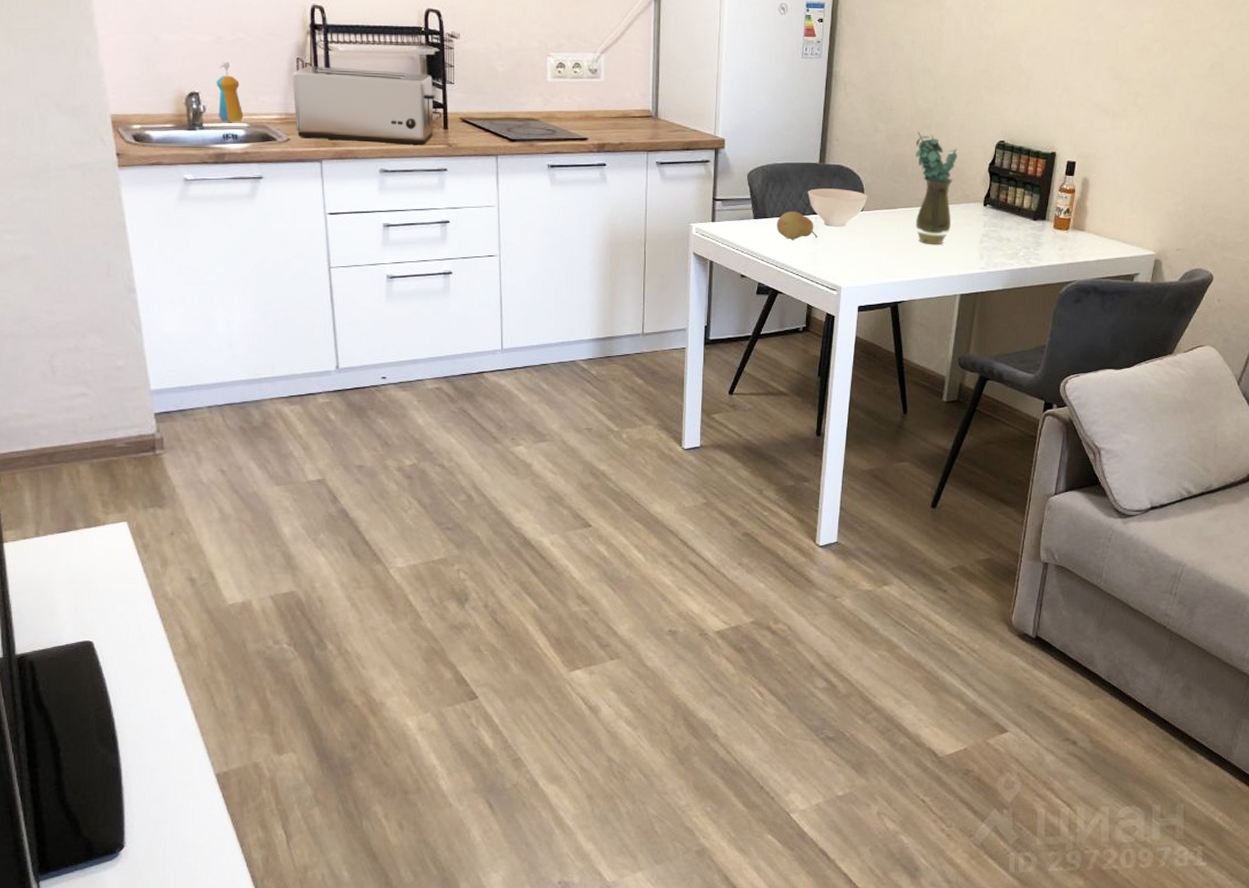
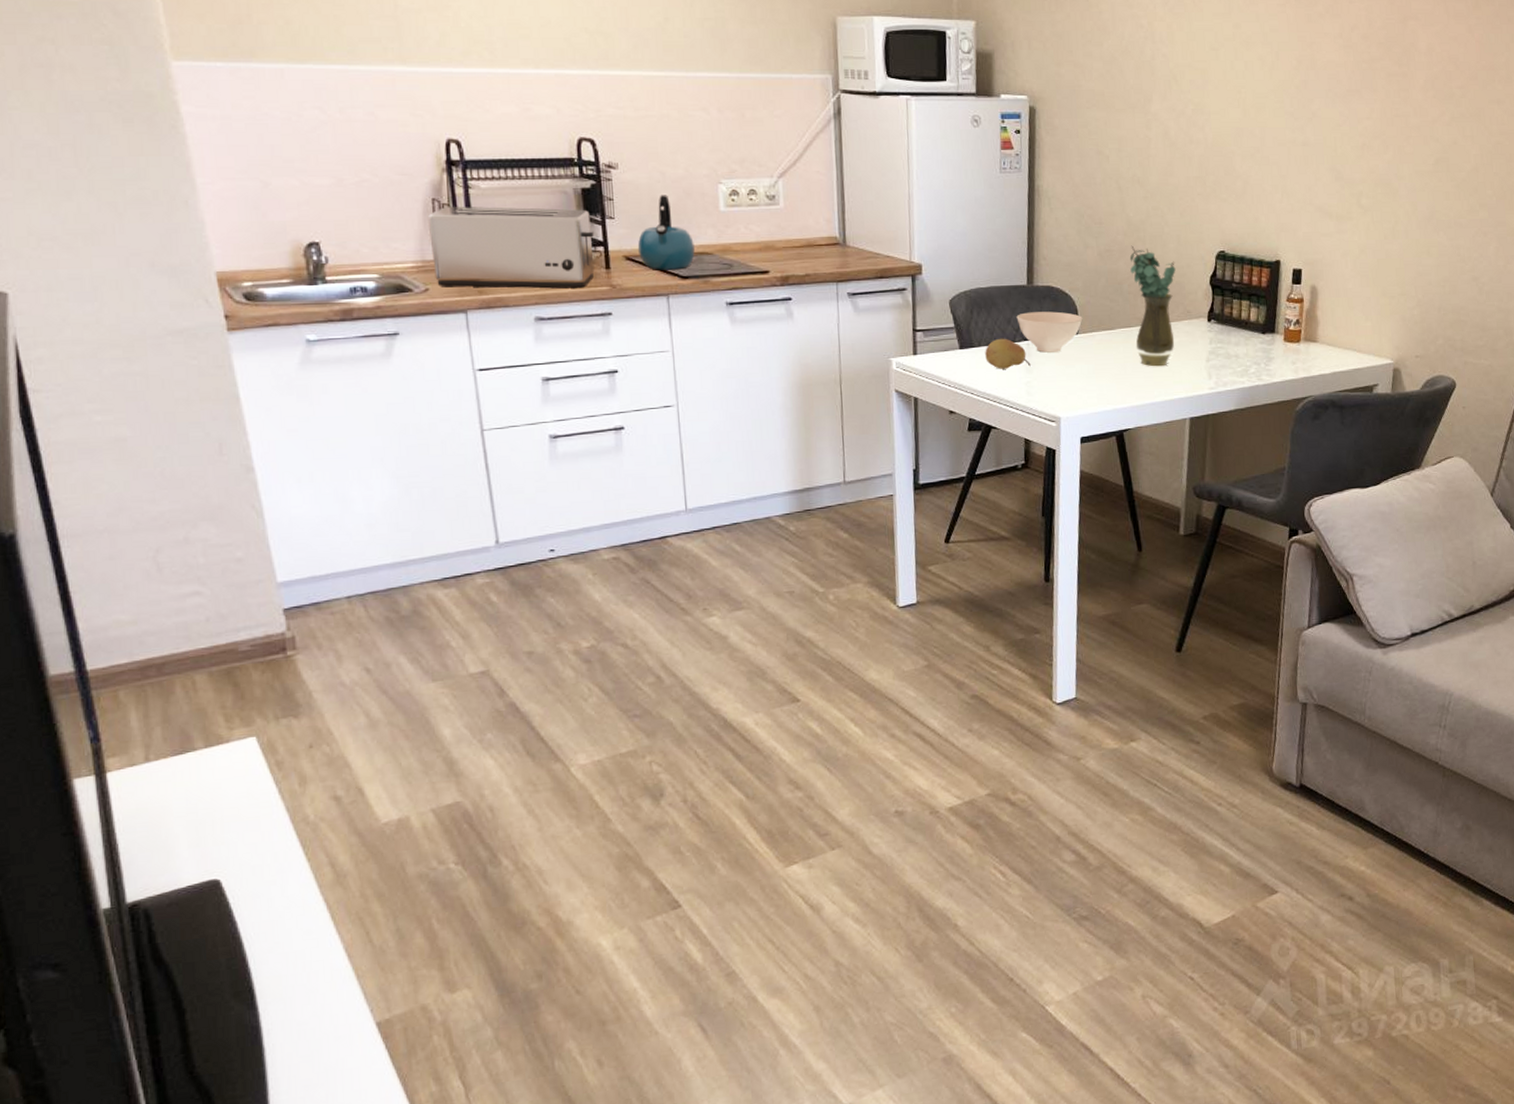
soap dispenser: present [216,61,244,122] -> none [339,206,373,274]
kettle: none [472,64,523,133] -> present [637,195,695,270]

